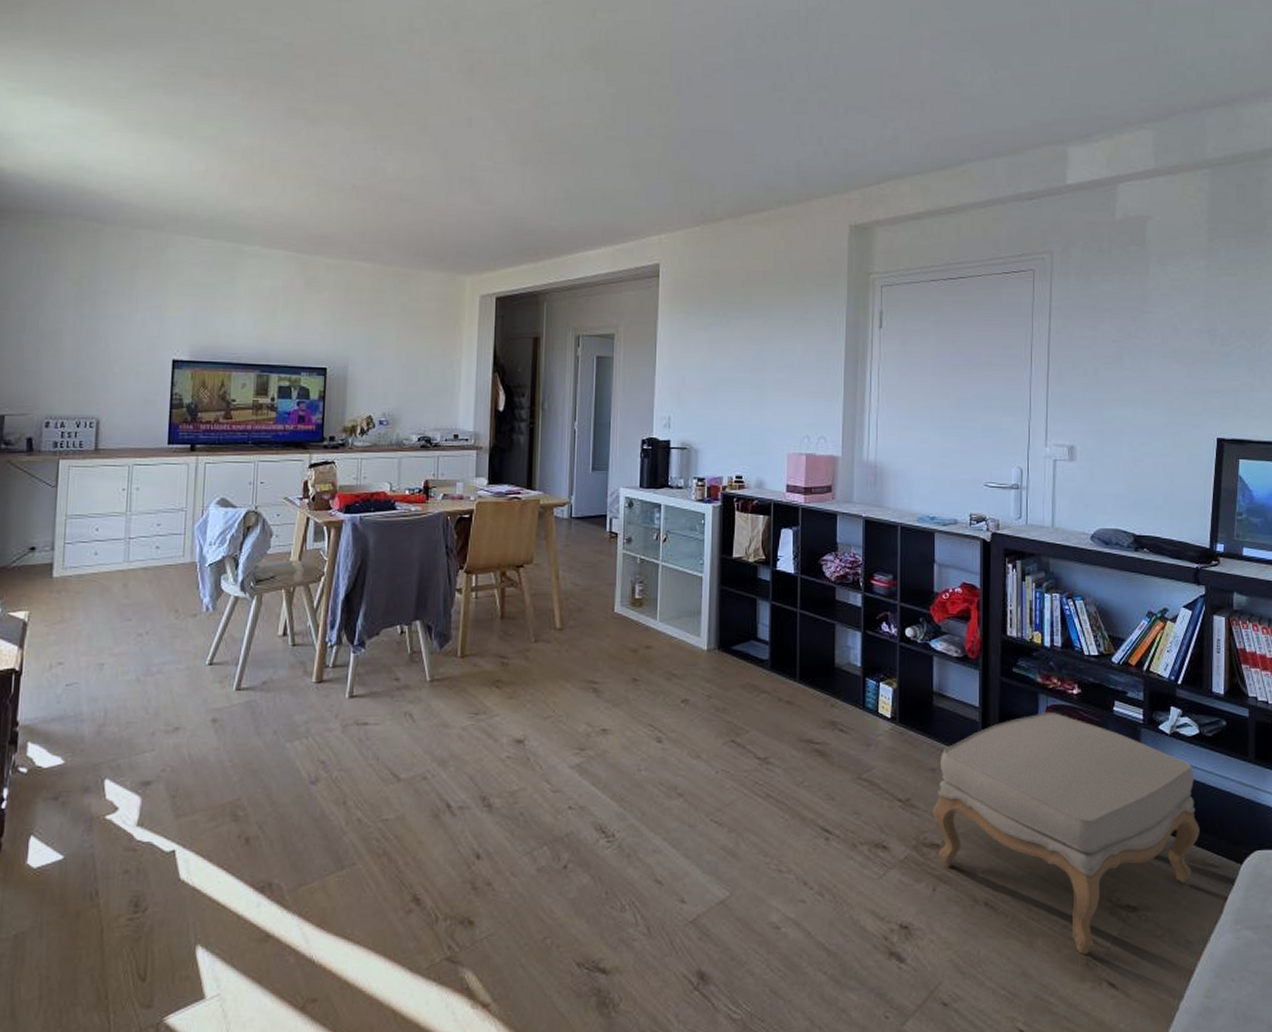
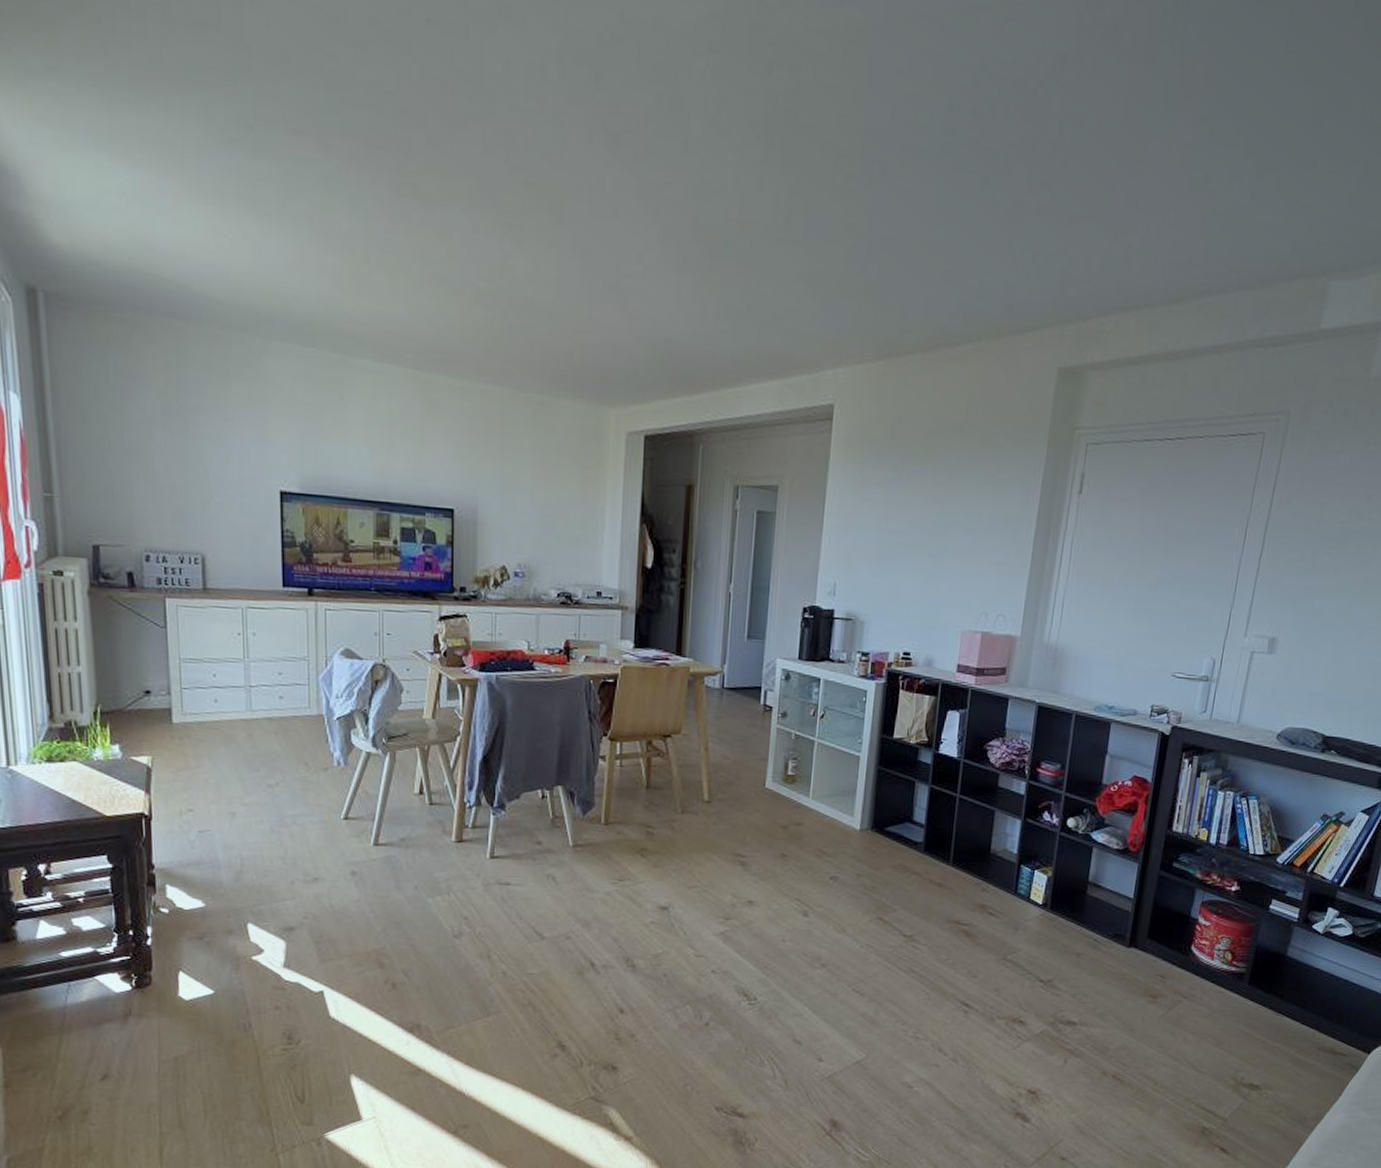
ottoman: present [933,713,1200,956] -> none [1073,907,1340,1125]

